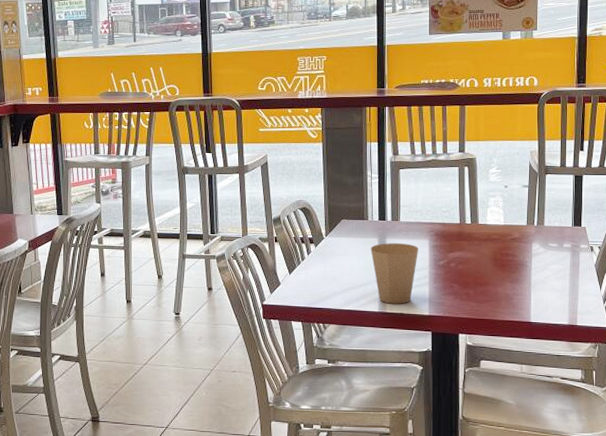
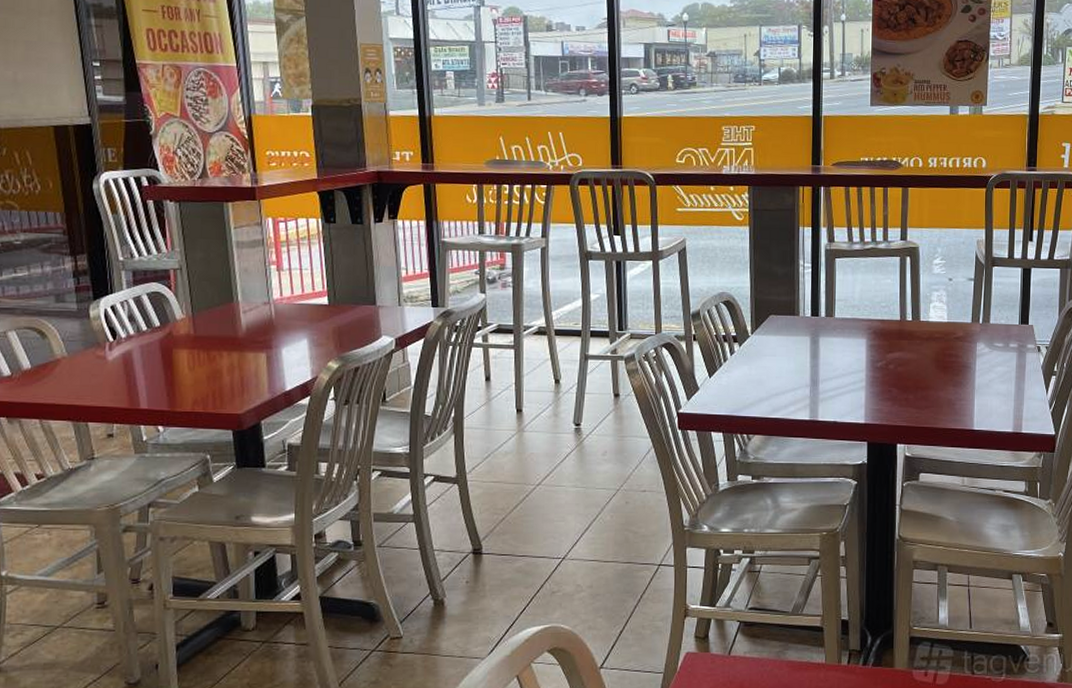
paper cup: present [370,243,418,304] -> none [801,342,854,411]

